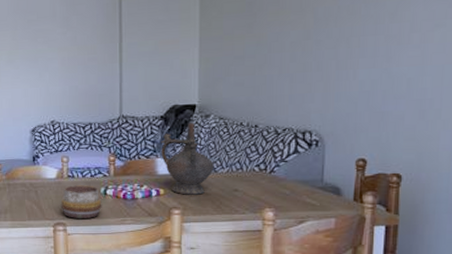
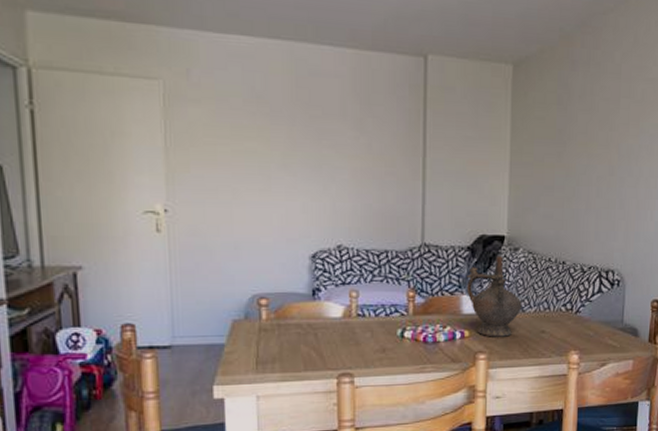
decorative bowl: present [60,185,102,219] -> none [347,326,398,367]

